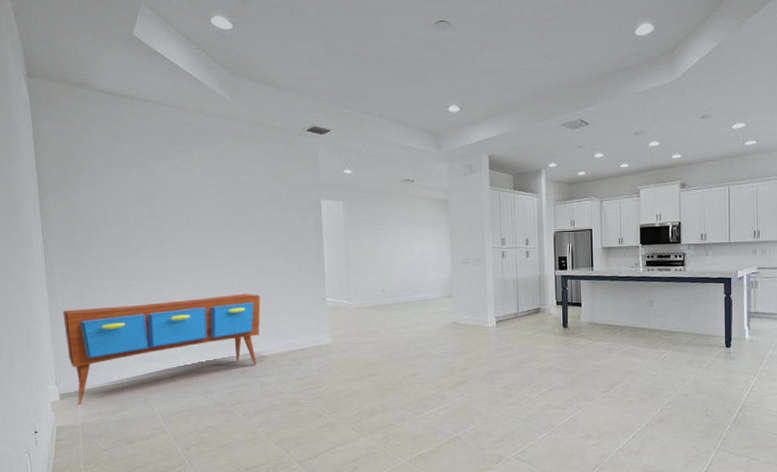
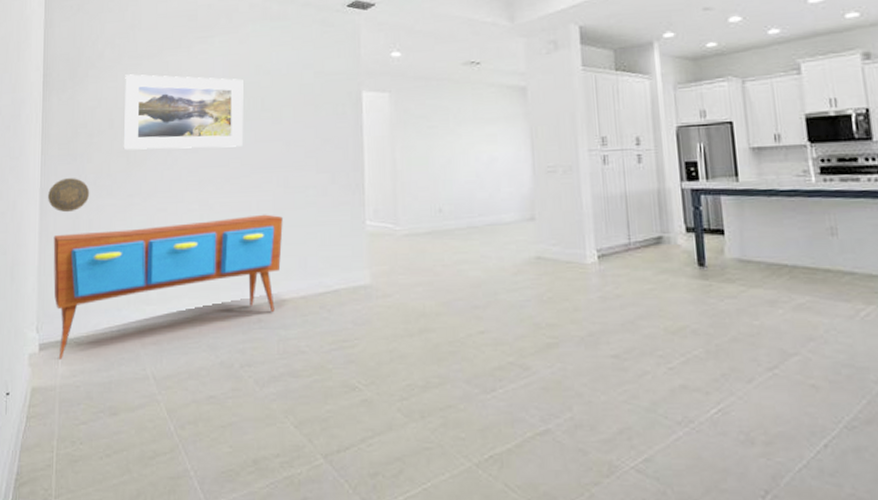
decorative plate: none [54,264,92,293] -> present [48,178,90,213]
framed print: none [115,179,224,243] -> present [123,74,244,150]

